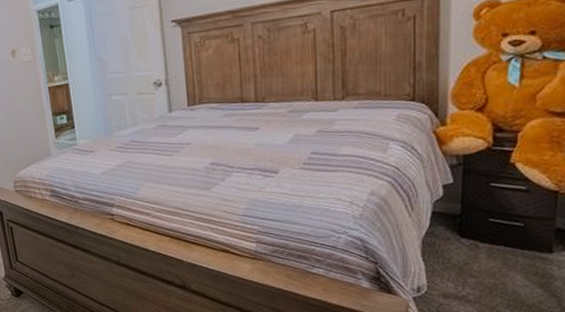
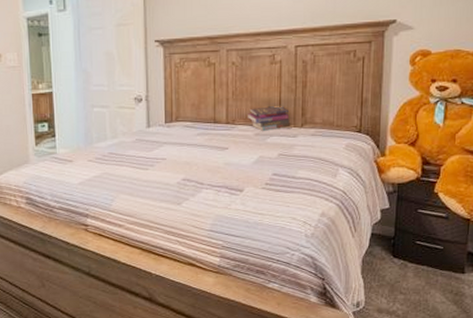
books: none [279,78,330,108] -> present [248,106,291,132]

